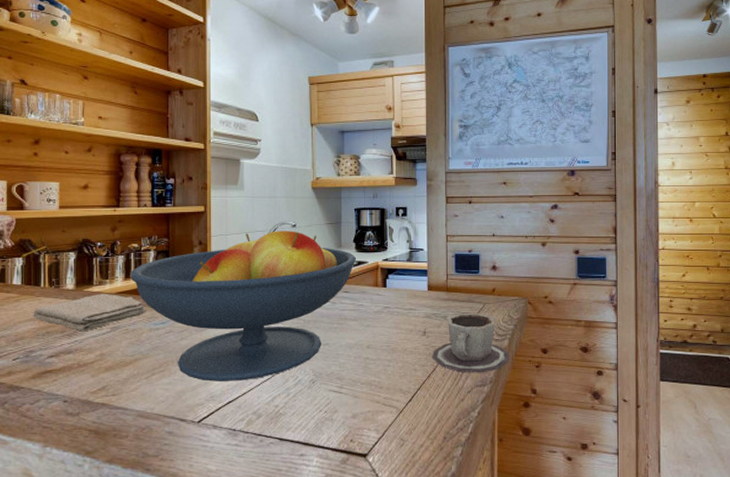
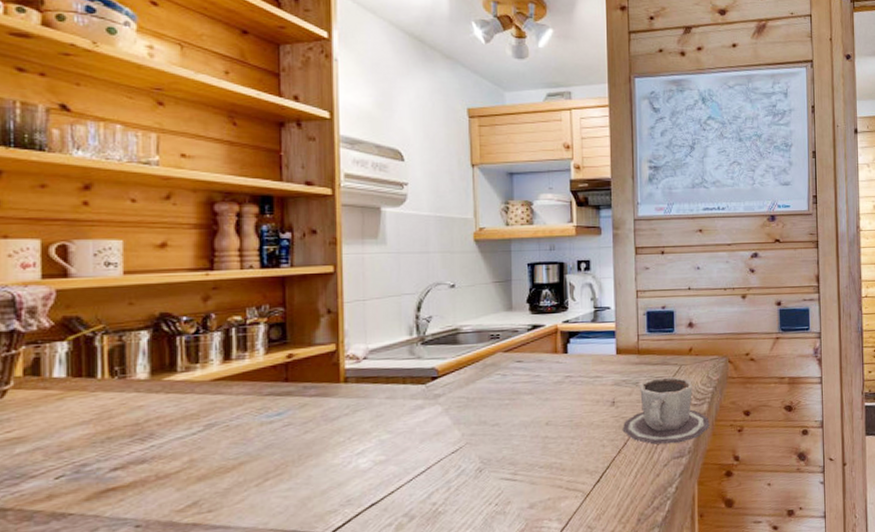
washcloth: present [33,293,146,332] -> none [85,381,255,434]
fruit bowl: present [130,230,357,381] -> none [231,292,532,482]

